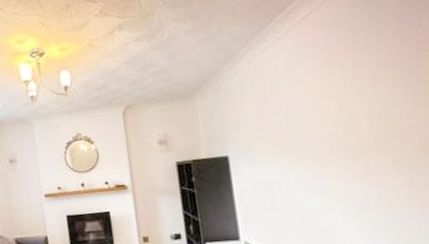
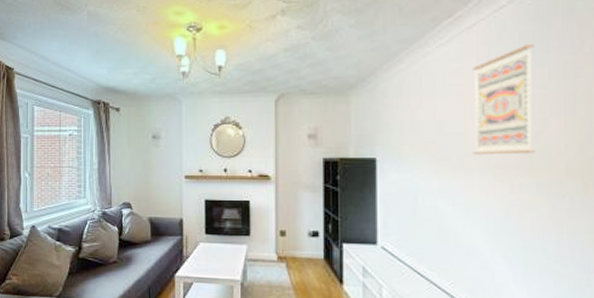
wall art: none [313,26,387,142] -> present [473,44,535,155]

